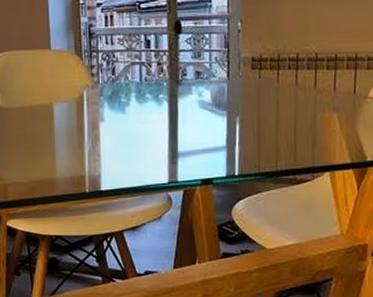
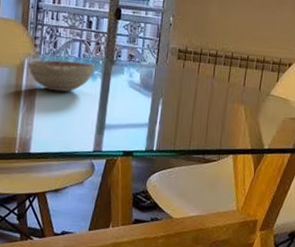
decorative bowl: none [87,87,160,122] -> present [27,60,95,92]

